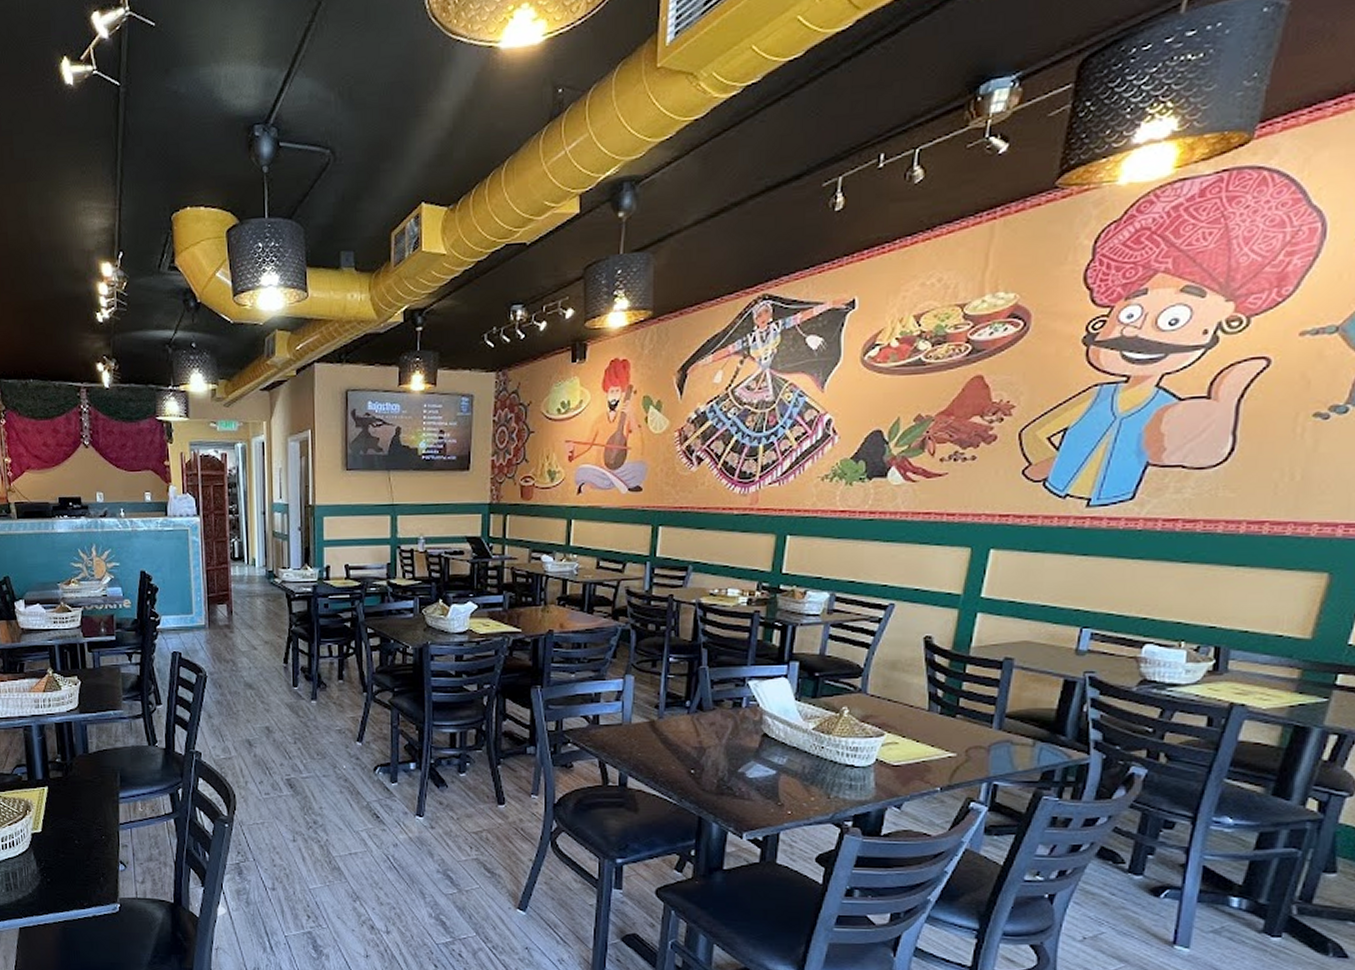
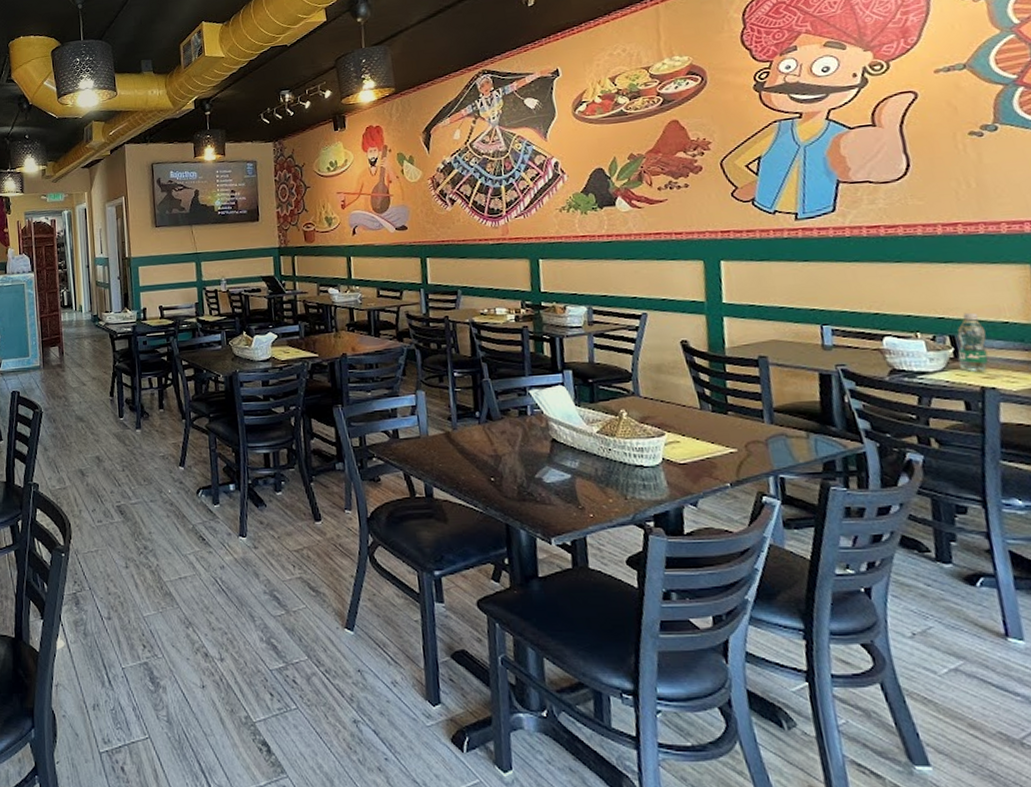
bottle: none [1216,623,1256,688] -> present [957,312,989,373]

